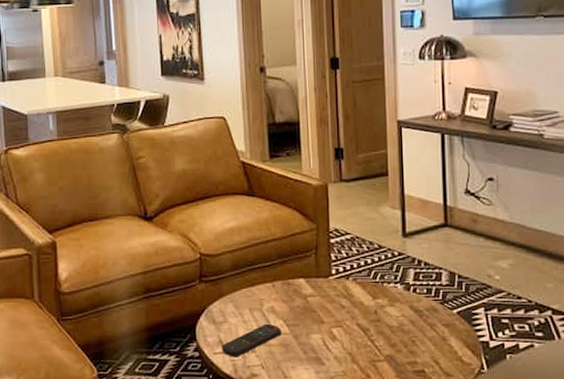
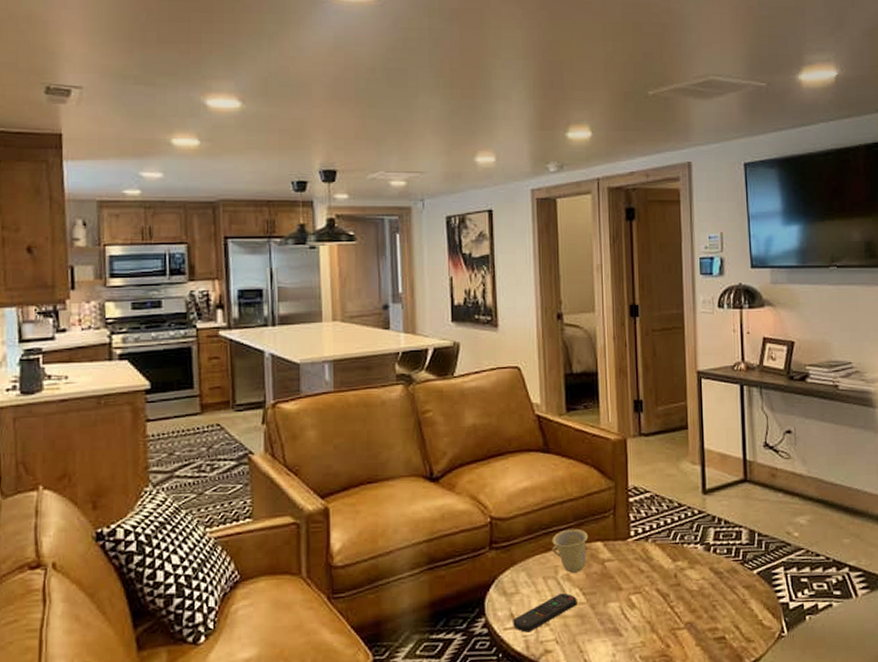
cup: none [257,266,292,306] -> present [552,528,589,573]

